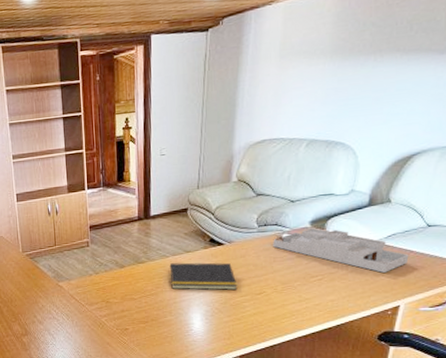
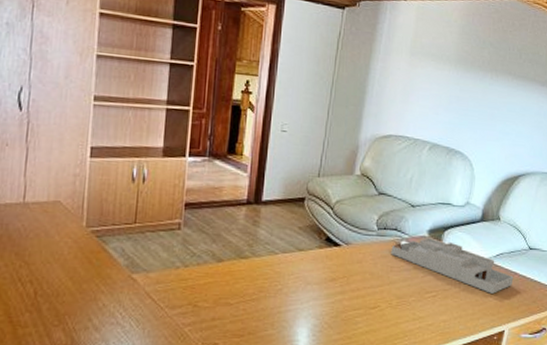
notepad: present [168,262,238,290] -> none [275,262,351,301]

